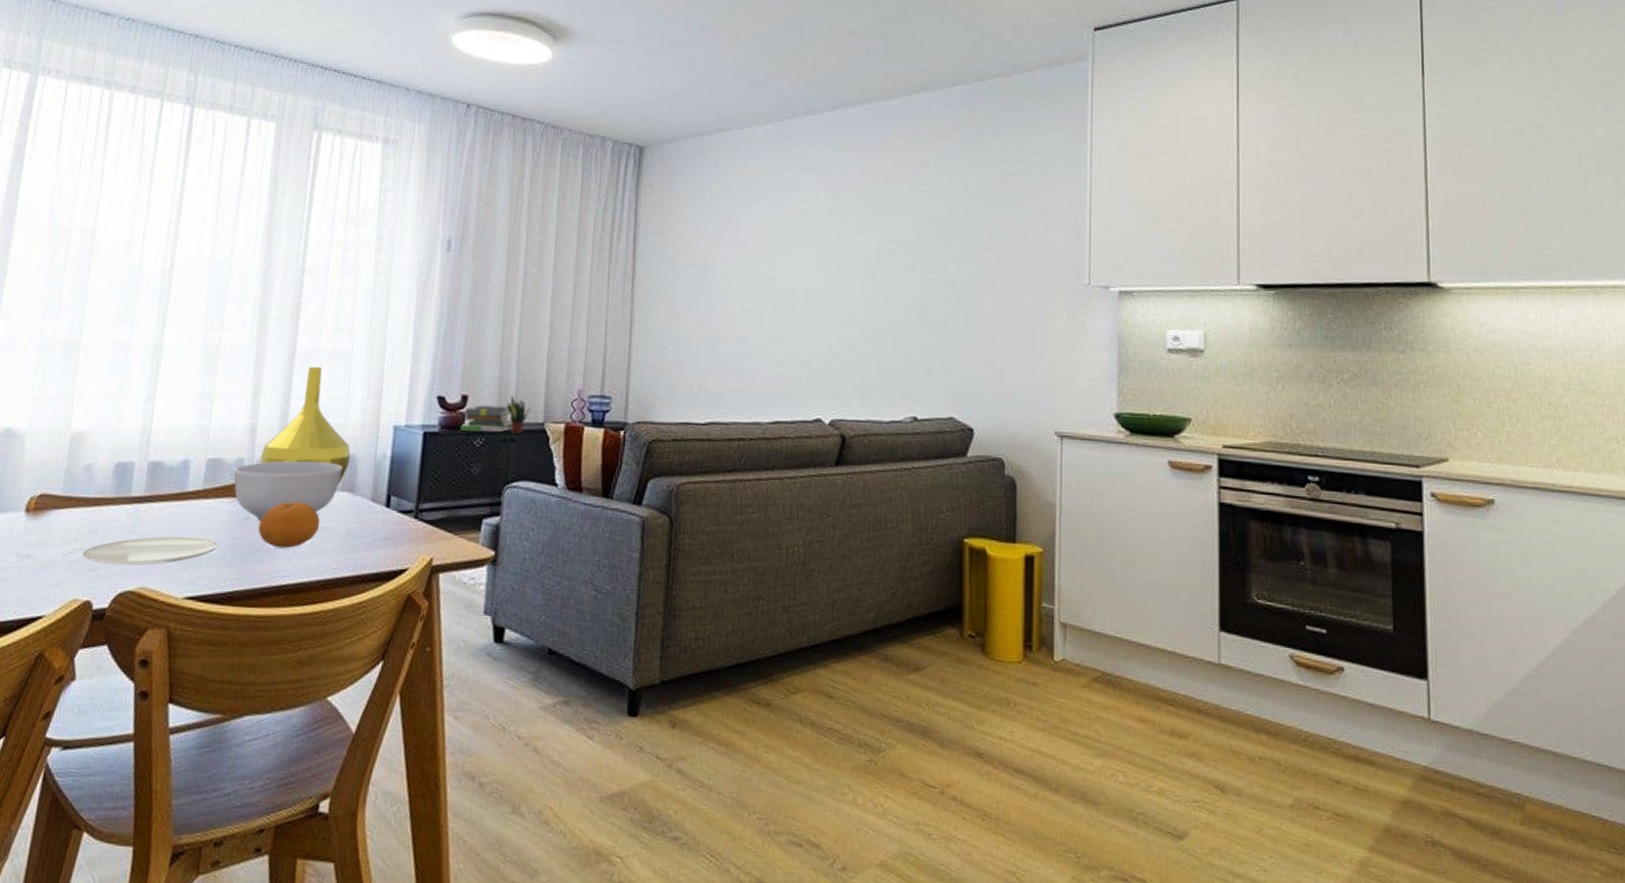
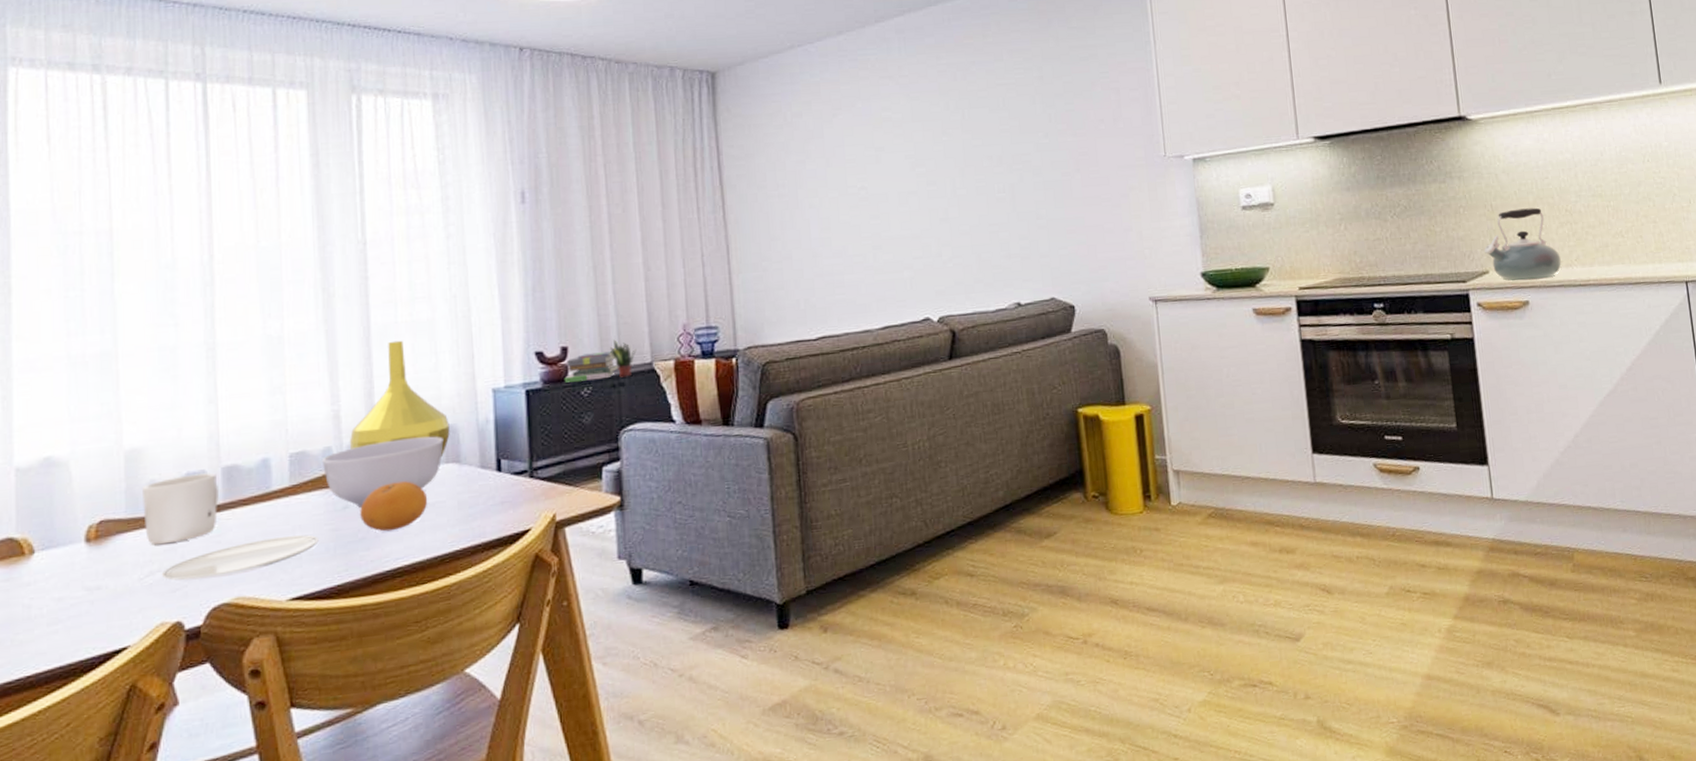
mug: none [75,464,143,526] -> present [141,472,219,545]
kettle: none [1444,394,1538,477] -> present [1483,208,1561,281]

